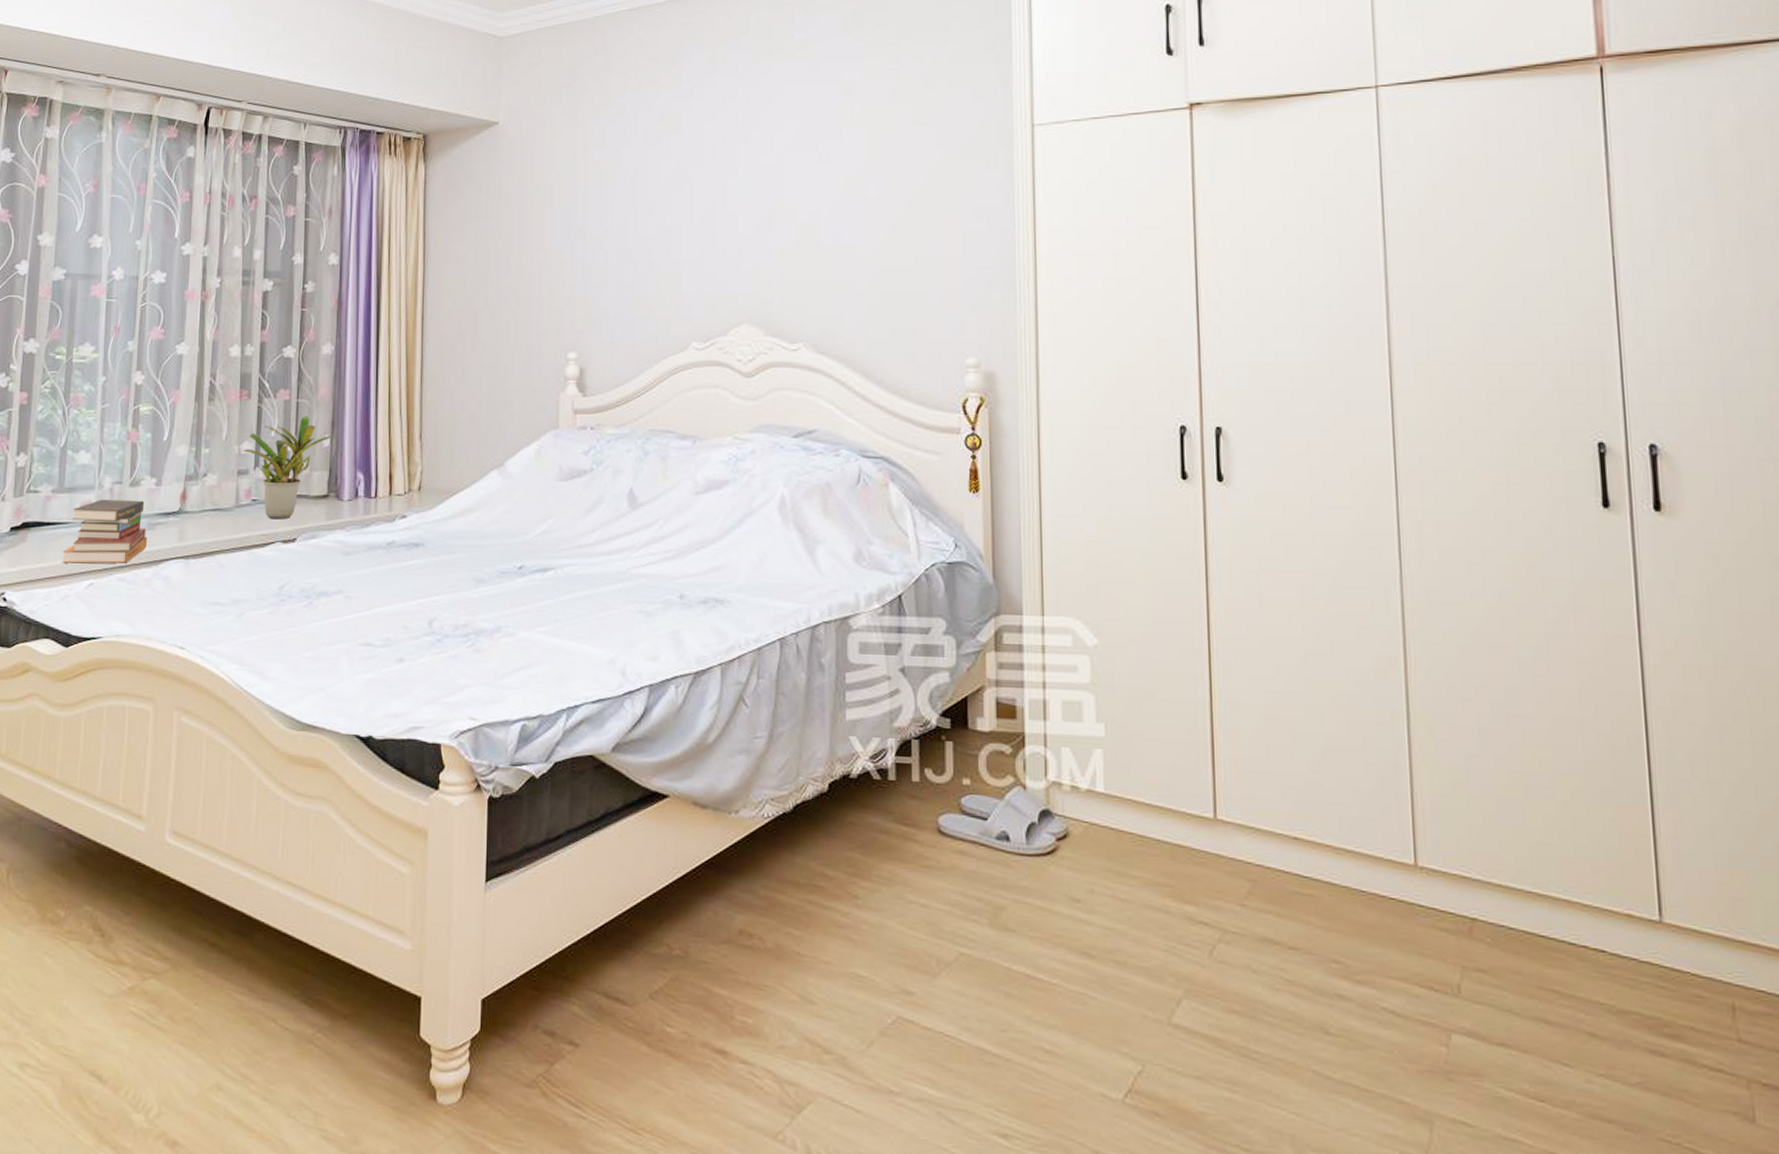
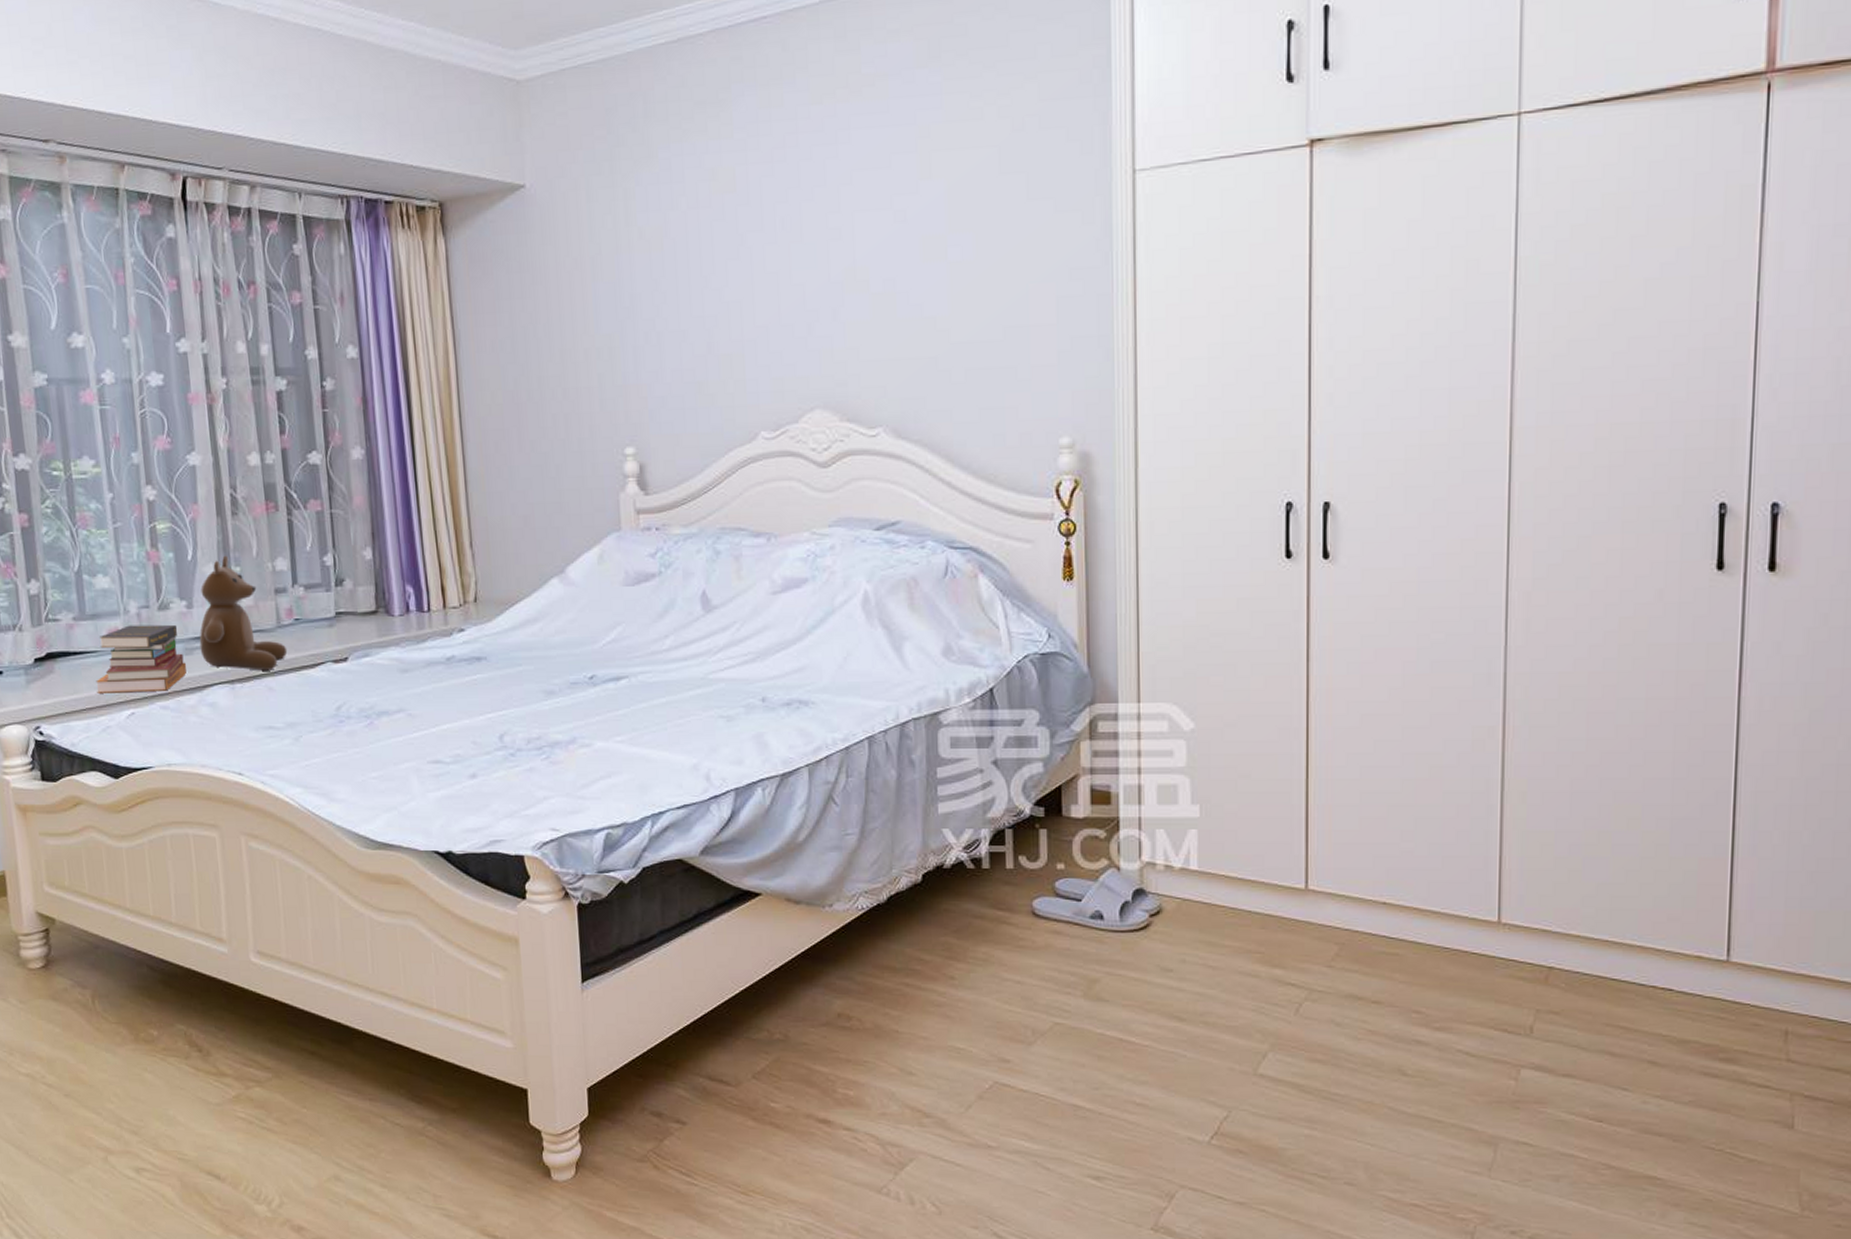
teddy bear: none [162,437,242,548] -> present [199,555,288,671]
potted plant: present [242,416,337,520] -> none [277,527,379,639]

